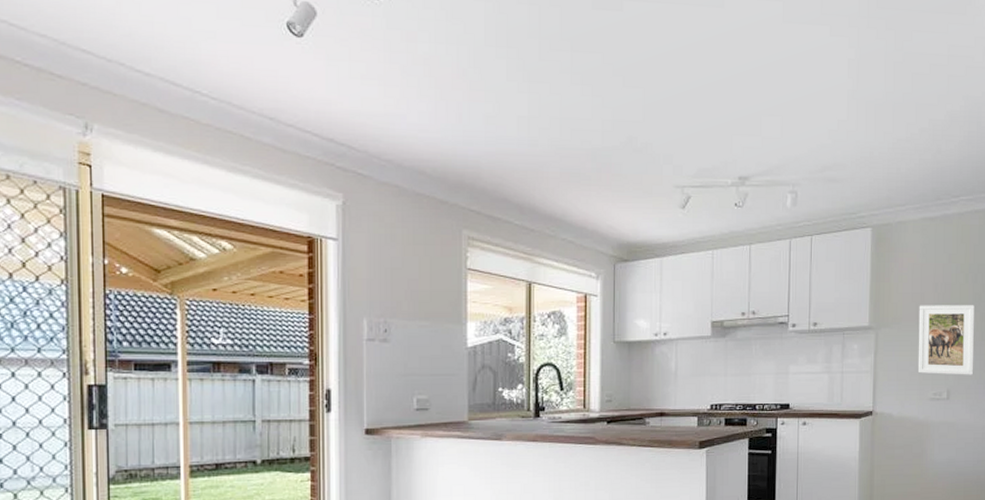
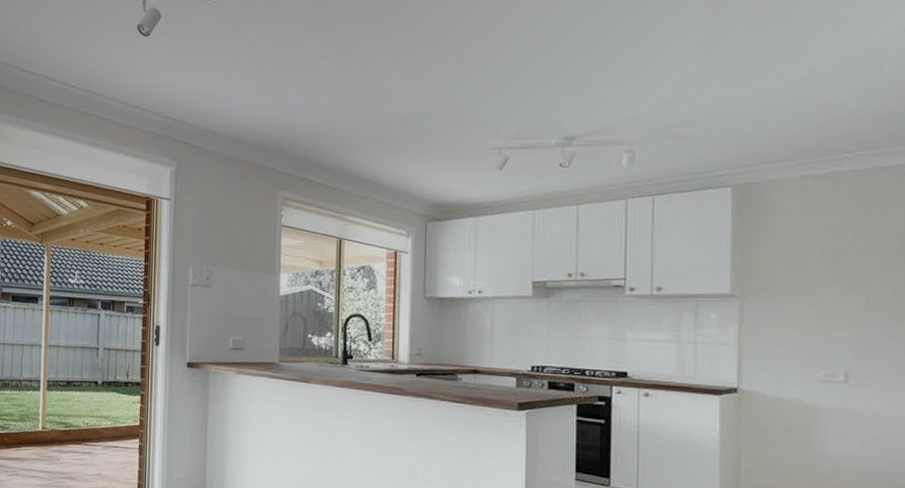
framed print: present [918,305,975,375] -> none [800,273,885,357]

